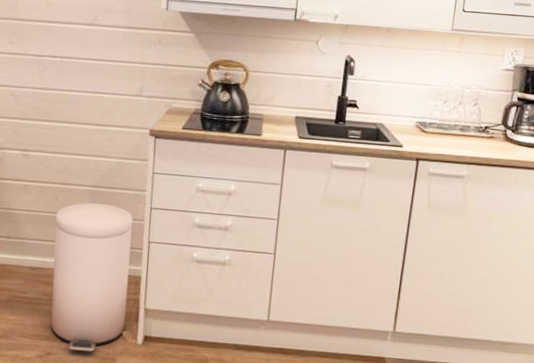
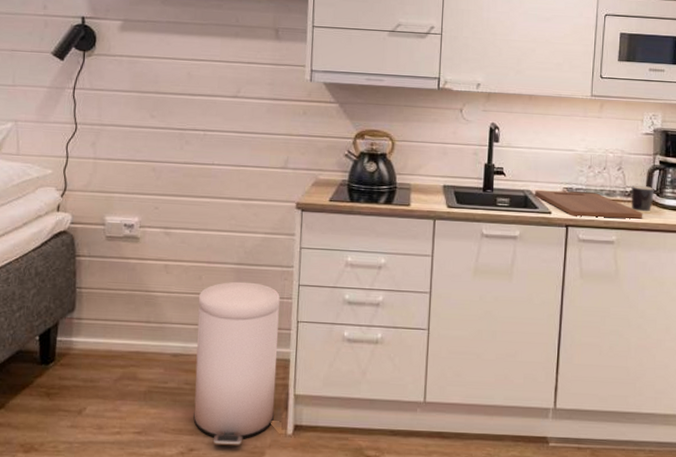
cutting board: none [387,123,496,155] -> present [535,190,643,219]
mug: none [484,121,510,150] -> present [631,185,654,214]

